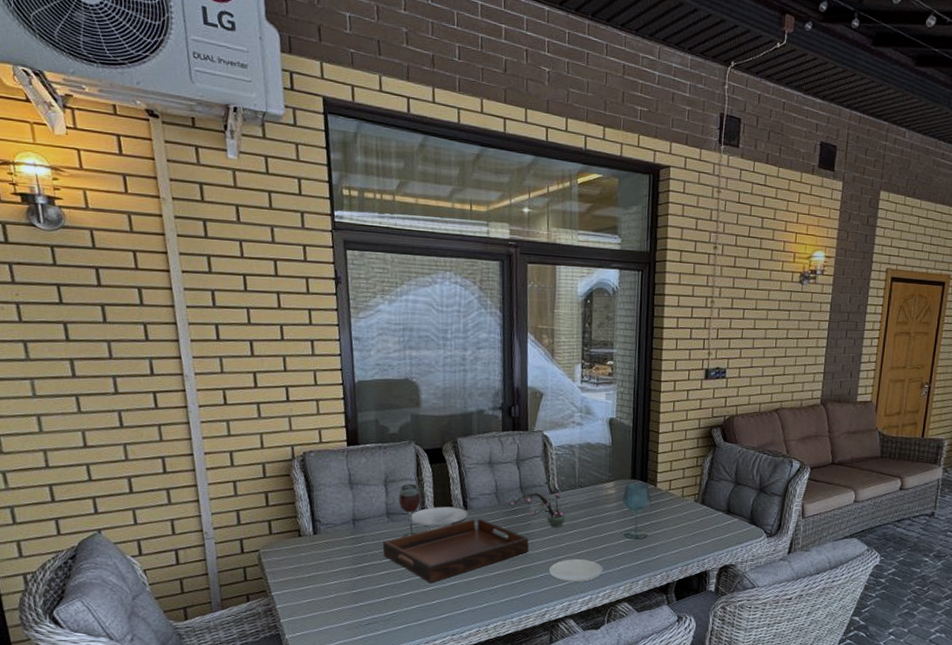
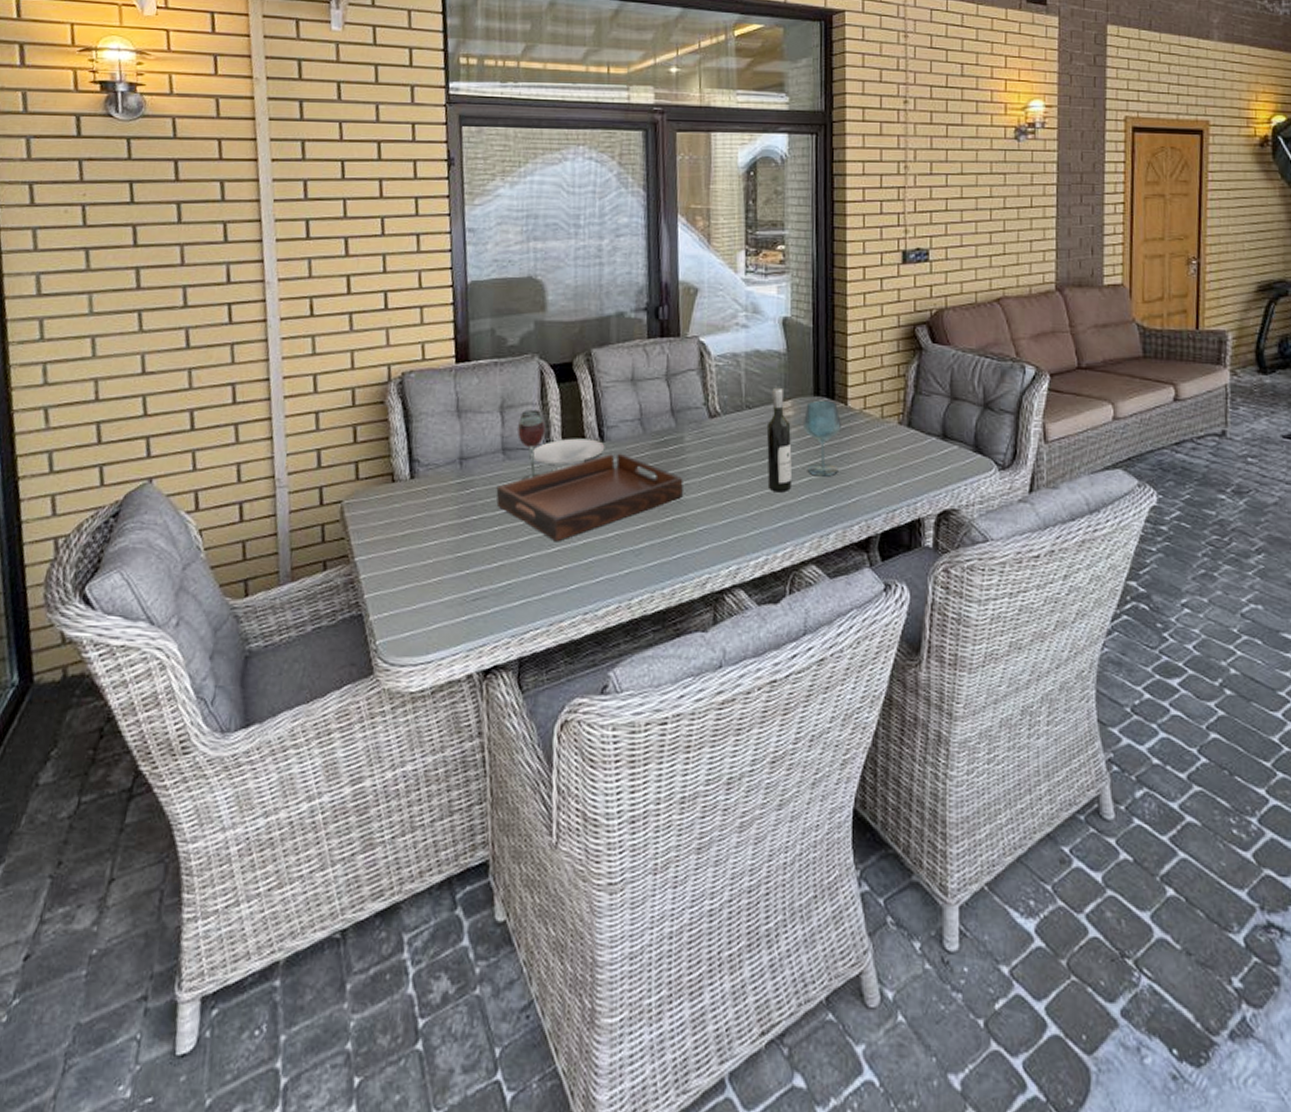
flower arrangement: present [509,492,565,528] -> none [656,416,730,464]
plate: present [548,559,604,583] -> none [709,505,782,538]
bottle: none [593,471,613,550] -> present [766,387,793,493]

